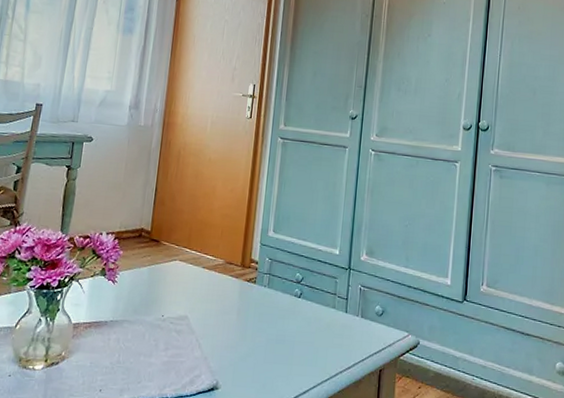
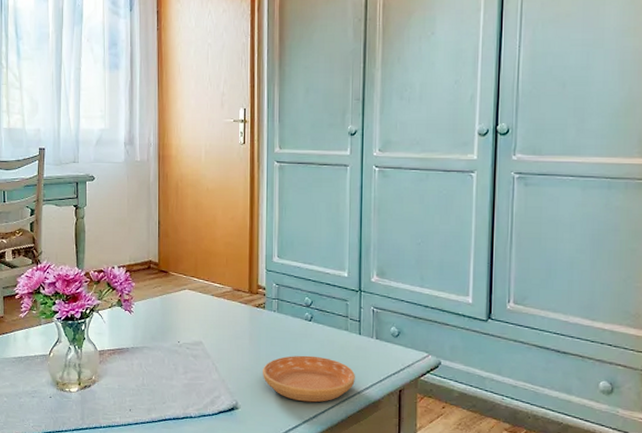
saucer: none [247,332,339,383] -> present [263,355,355,403]

